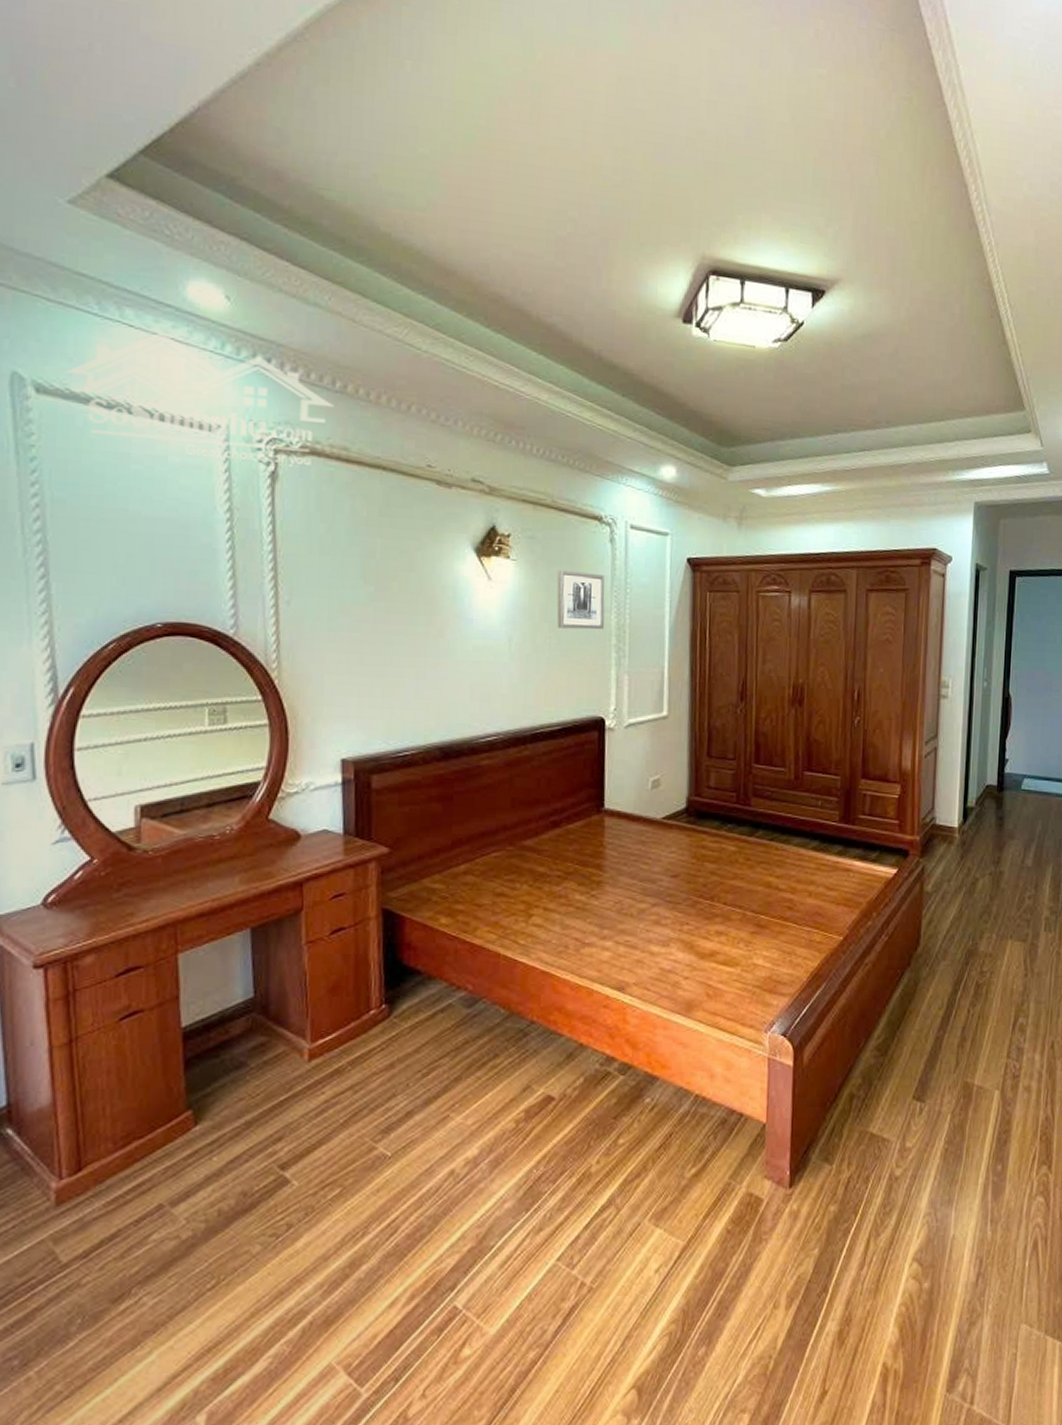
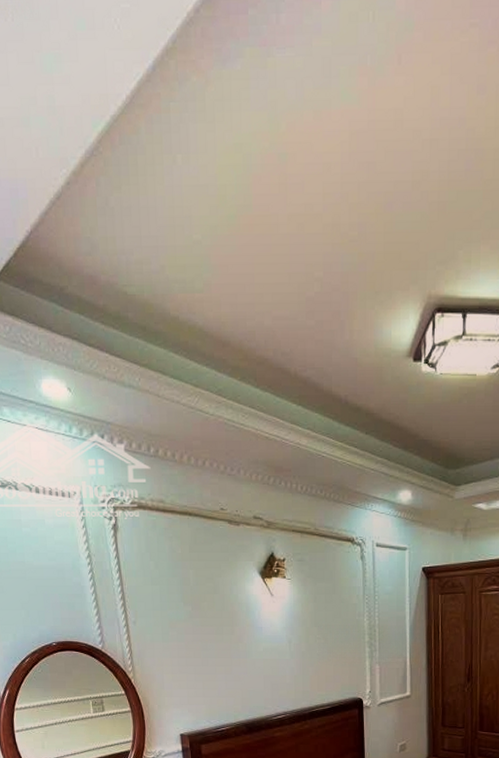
wall art: present [556,569,605,630] -> none [321,584,359,631]

